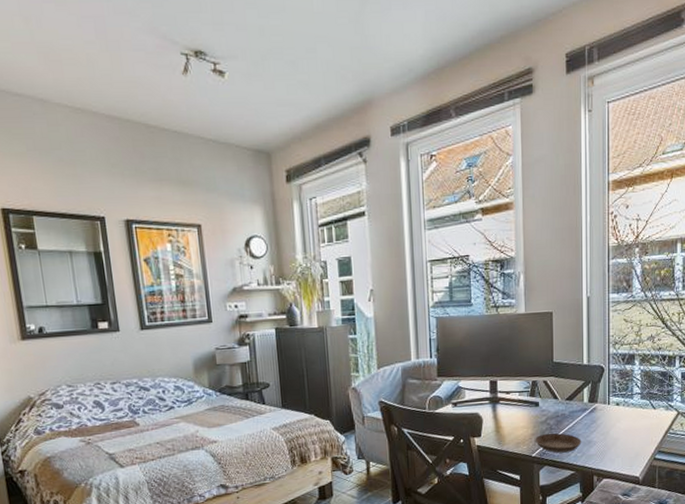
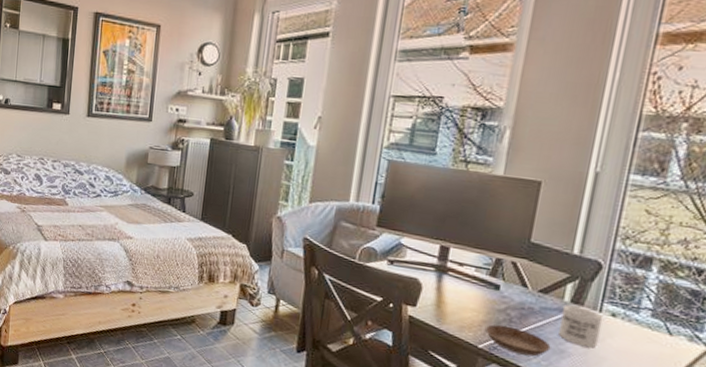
mug: none [585,404,612,434] -> present [558,305,604,348]

